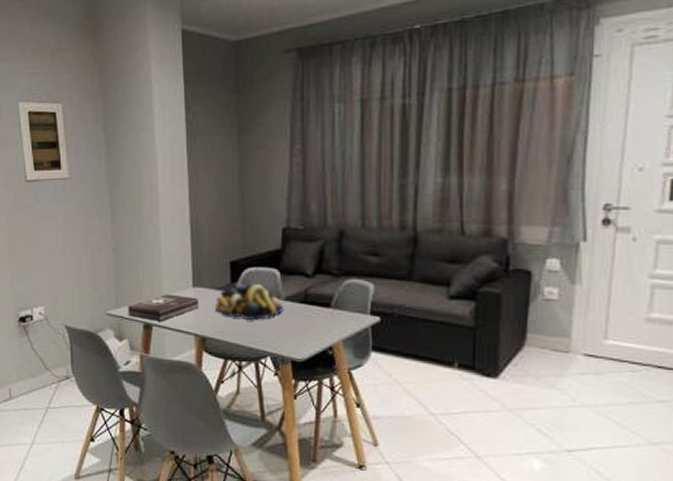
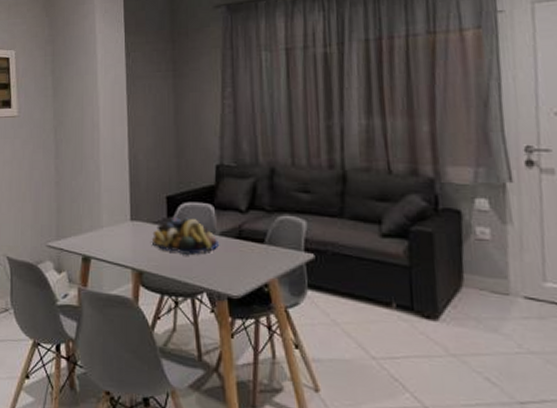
first aid kit: present [128,294,199,321] -> none [67,227,136,254]

